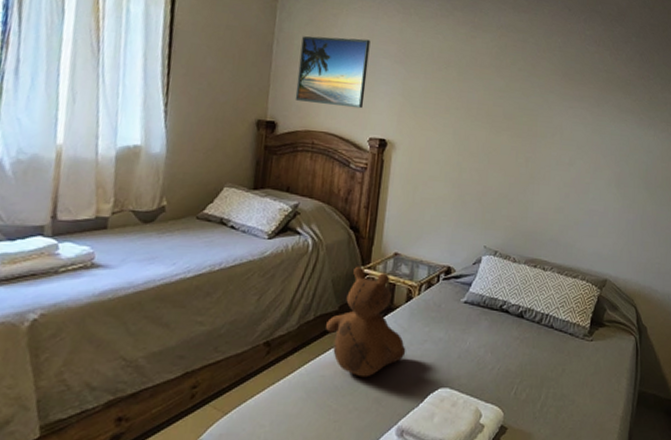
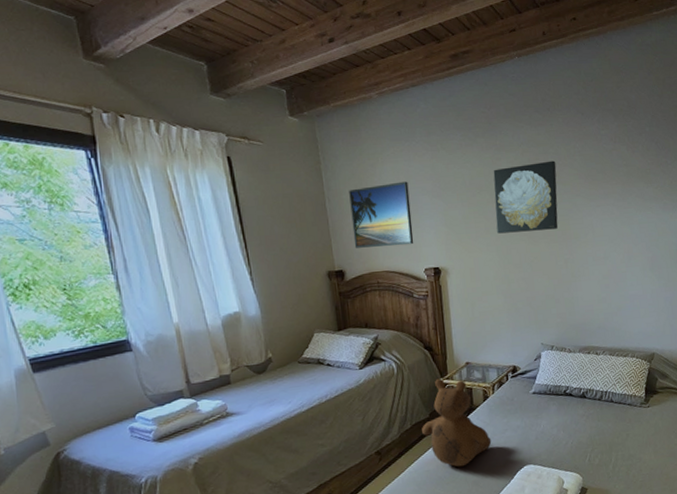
wall art: none [458,47,534,123] -> present [493,160,559,234]

